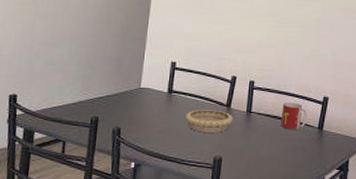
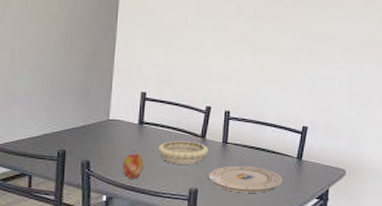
apple: none [151,117,171,147] -> present [123,149,144,179]
plate: none [232,134,304,162] -> present [208,165,283,193]
mug: present [280,102,307,129] -> none [258,132,285,159]

